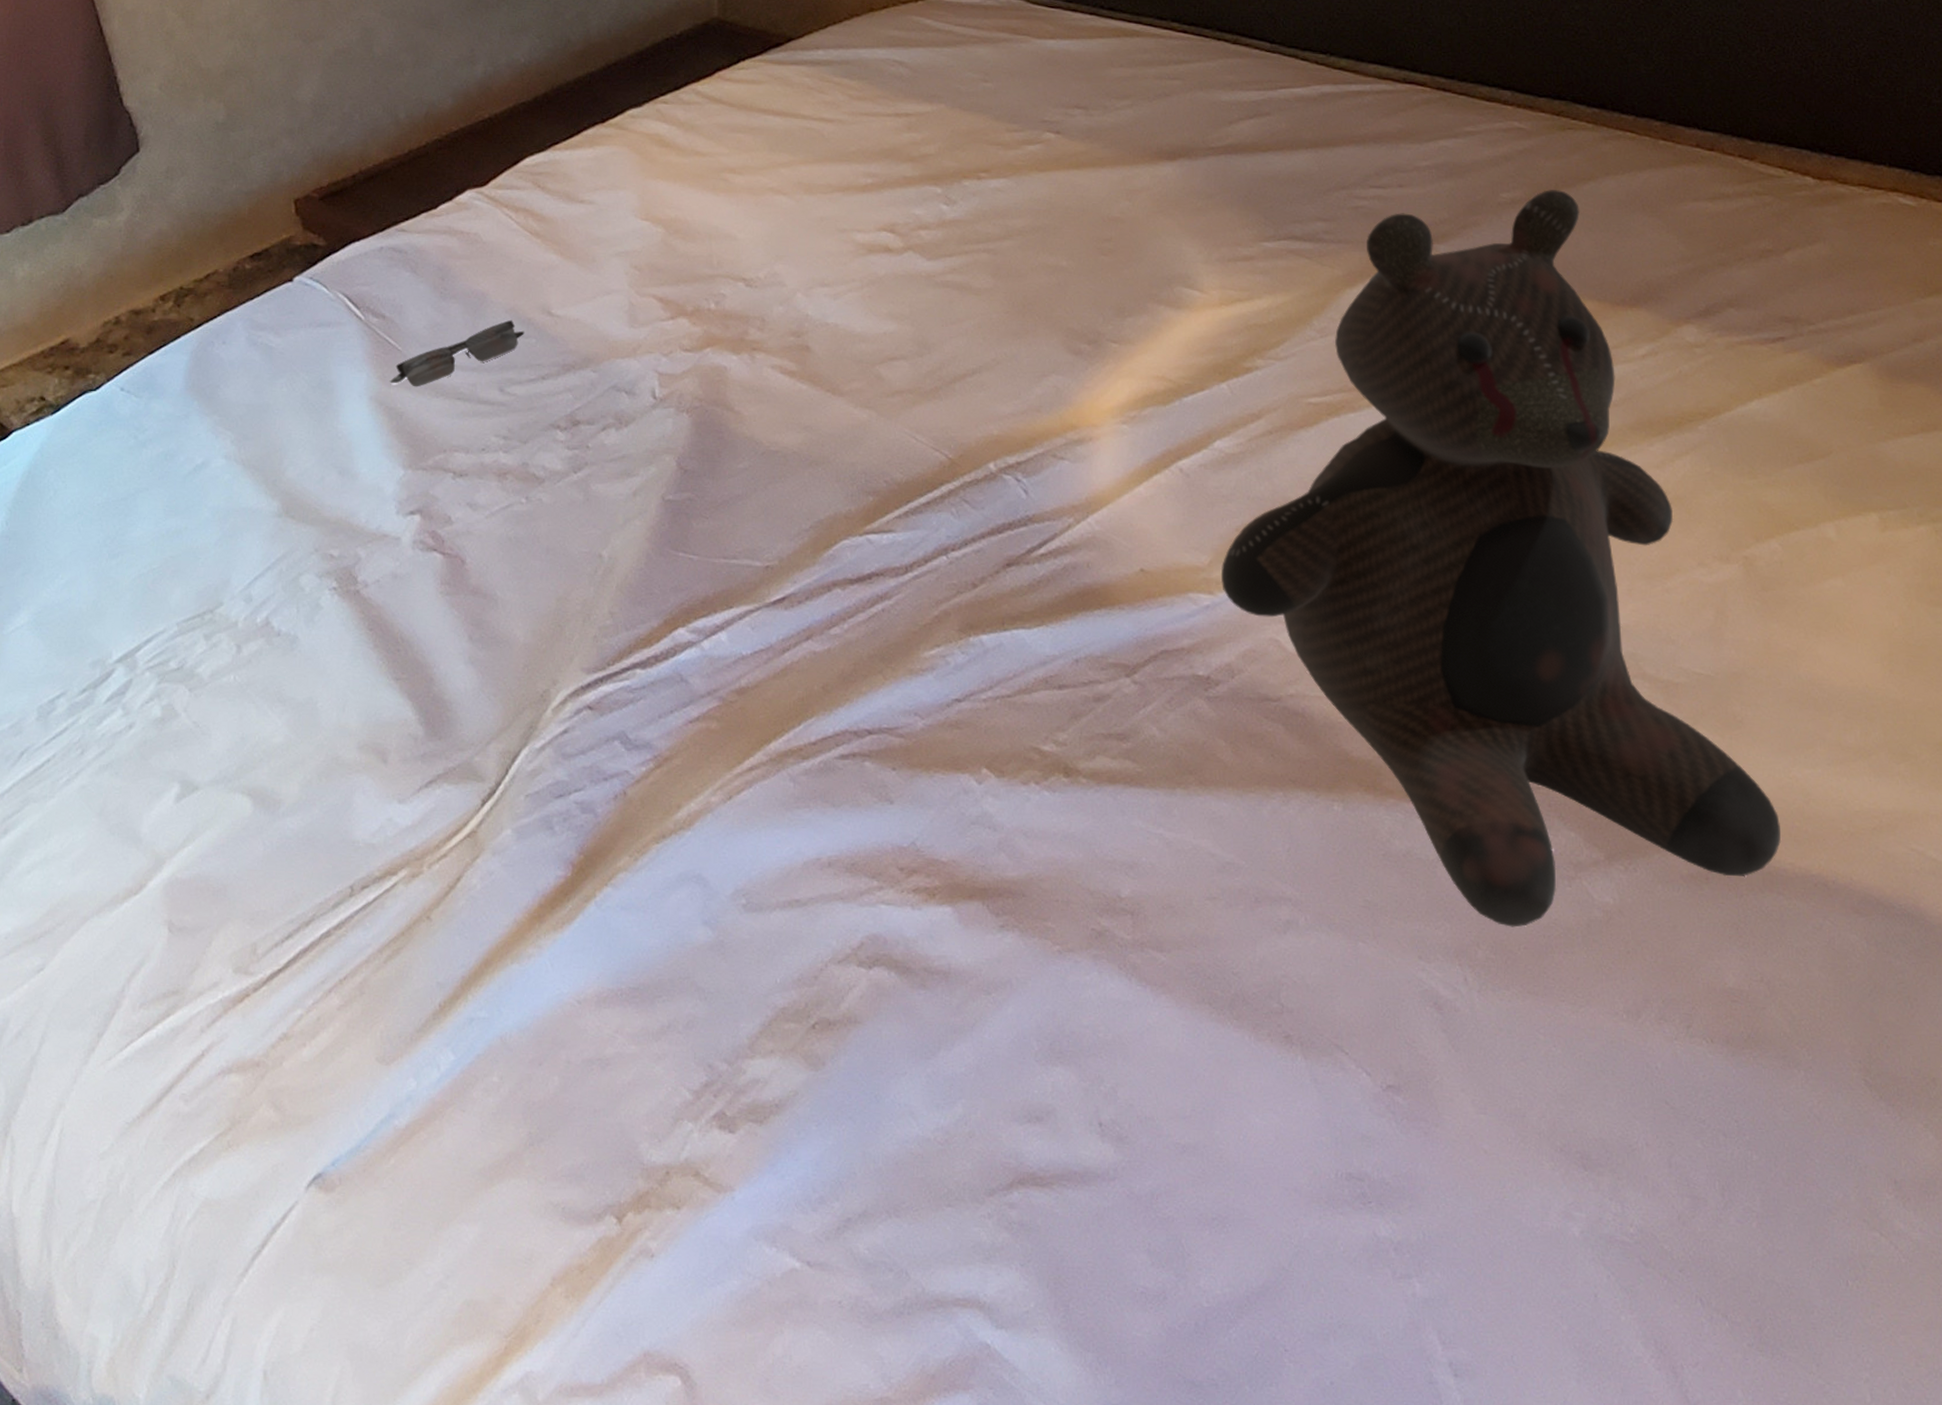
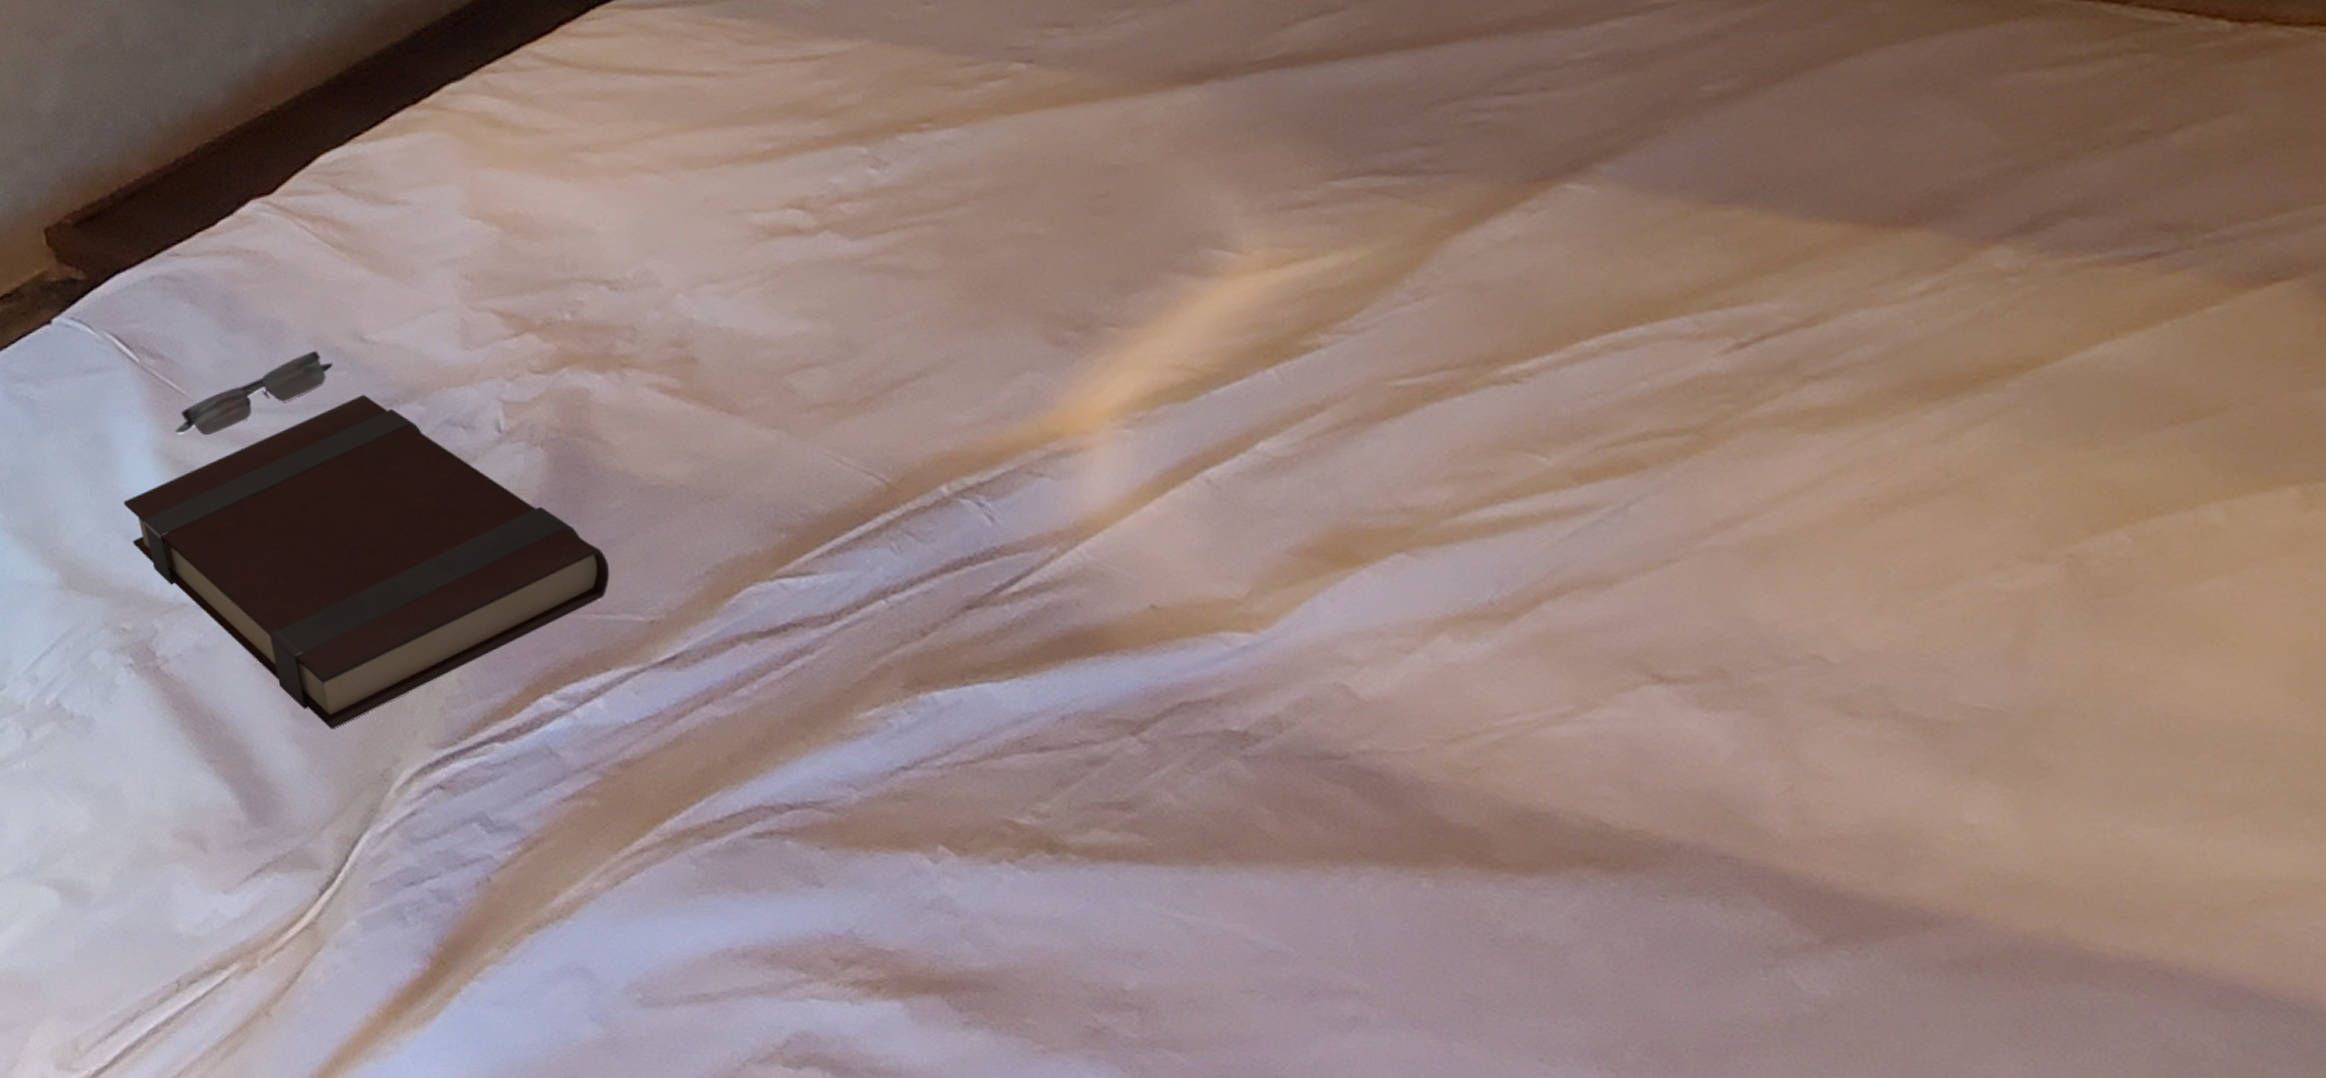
book: none [340,359,736,653] -> present [123,394,610,729]
teddy bear: present [1220,190,1782,927] -> none [1264,74,2101,1025]

